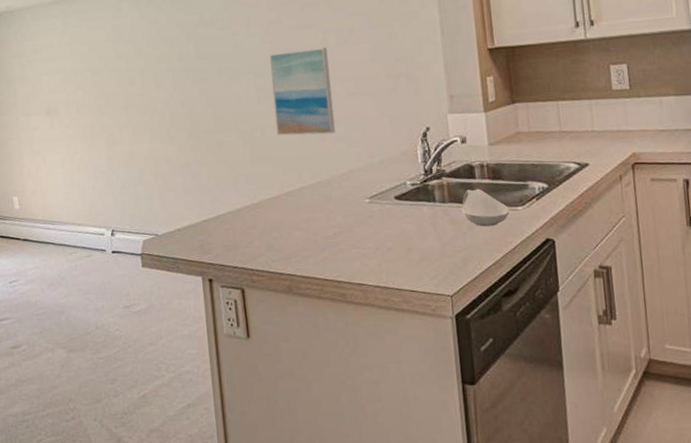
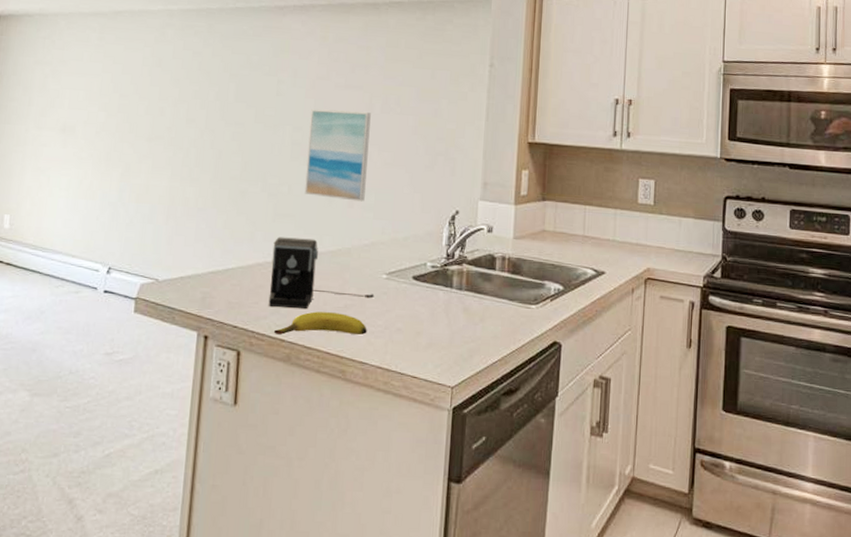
coffee maker: none [256,176,361,244] -> present [268,237,375,310]
banana: none [271,241,360,269] -> present [273,311,367,336]
spoon rest: present [462,189,510,227] -> none [477,280,524,321]

